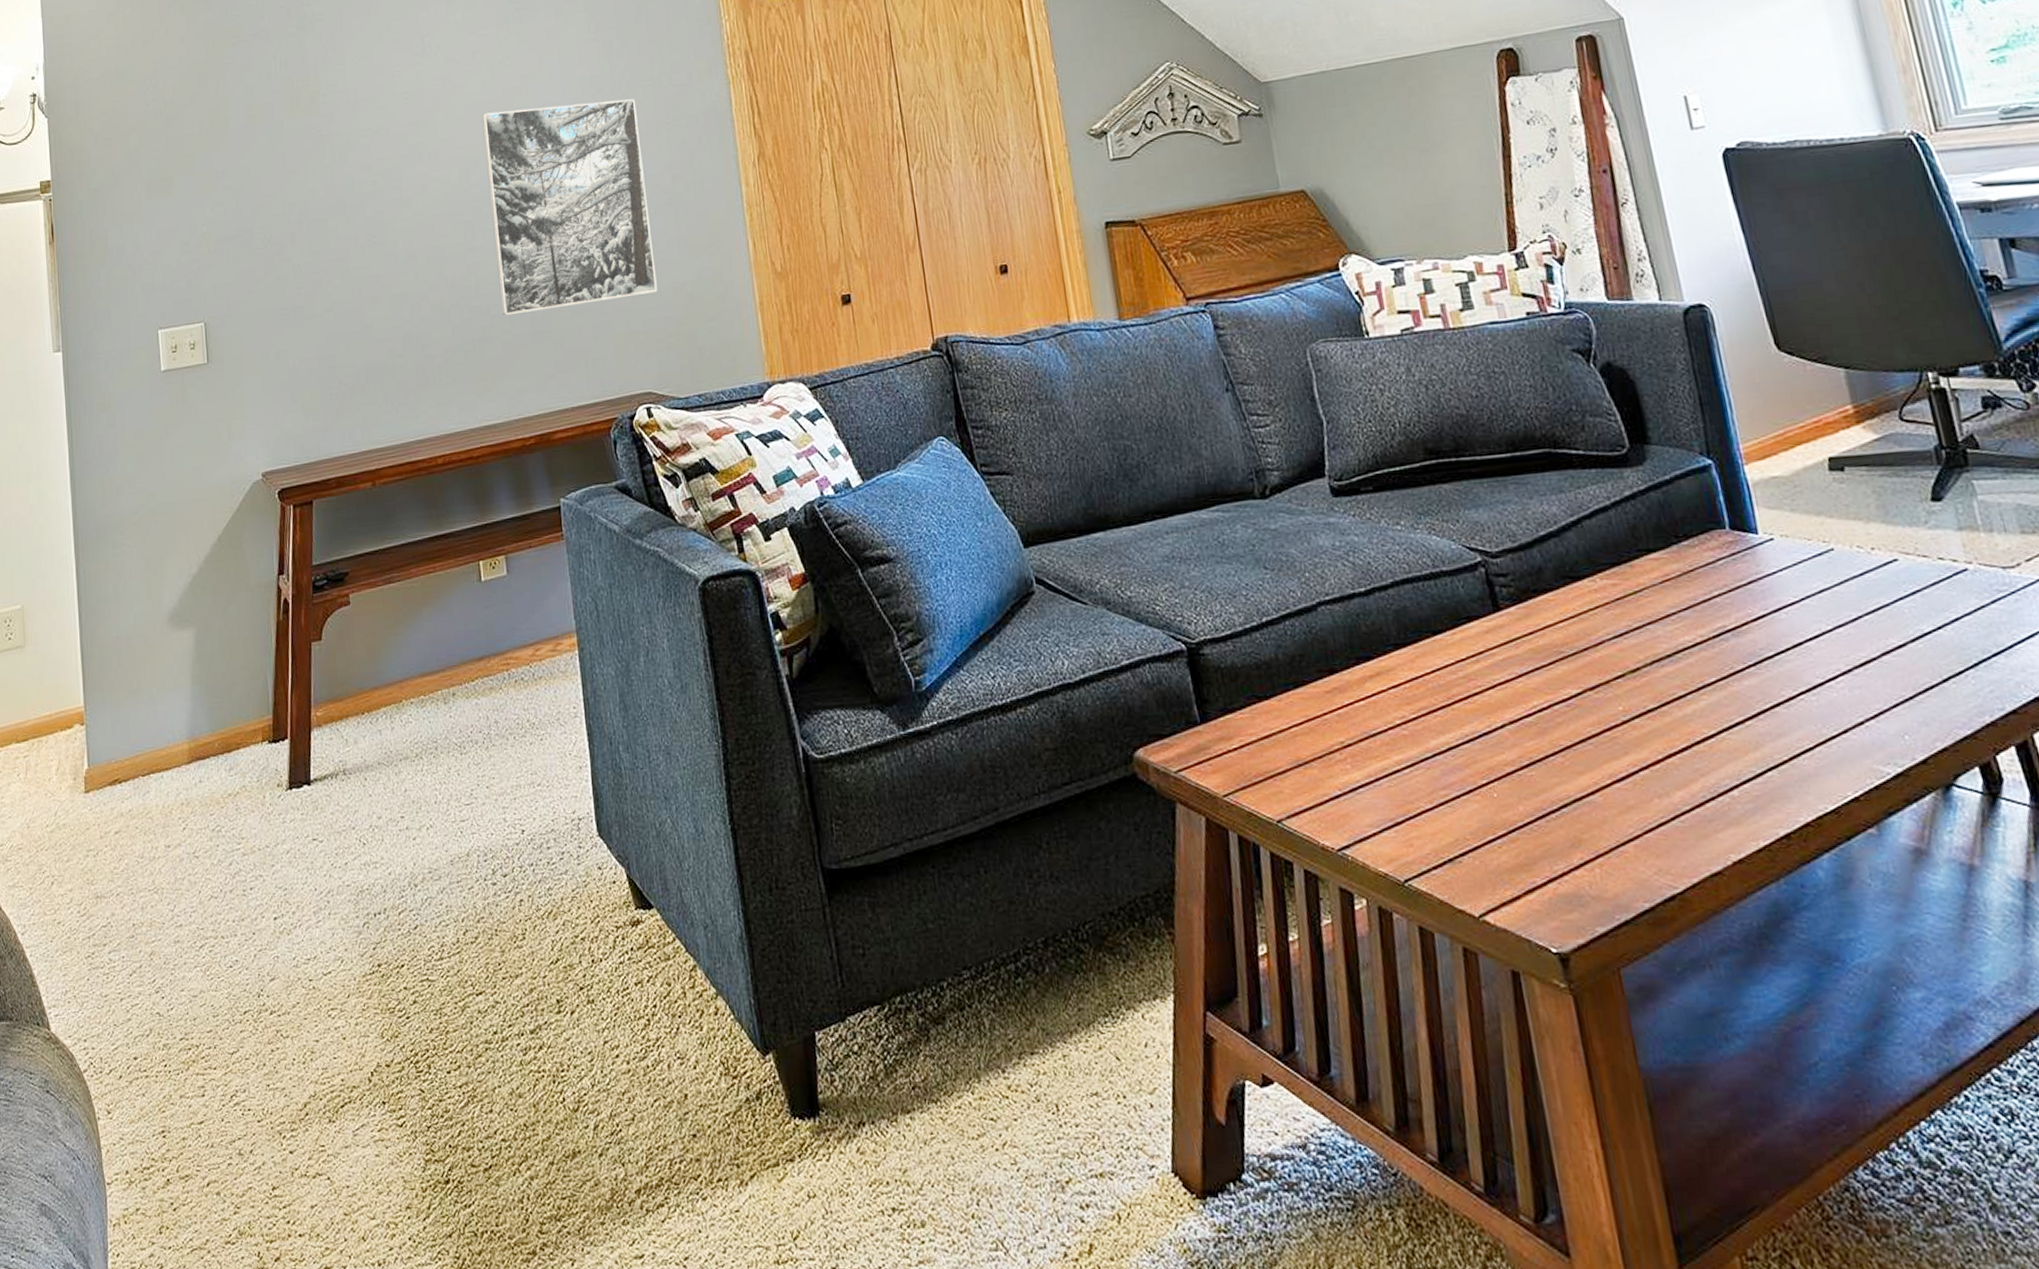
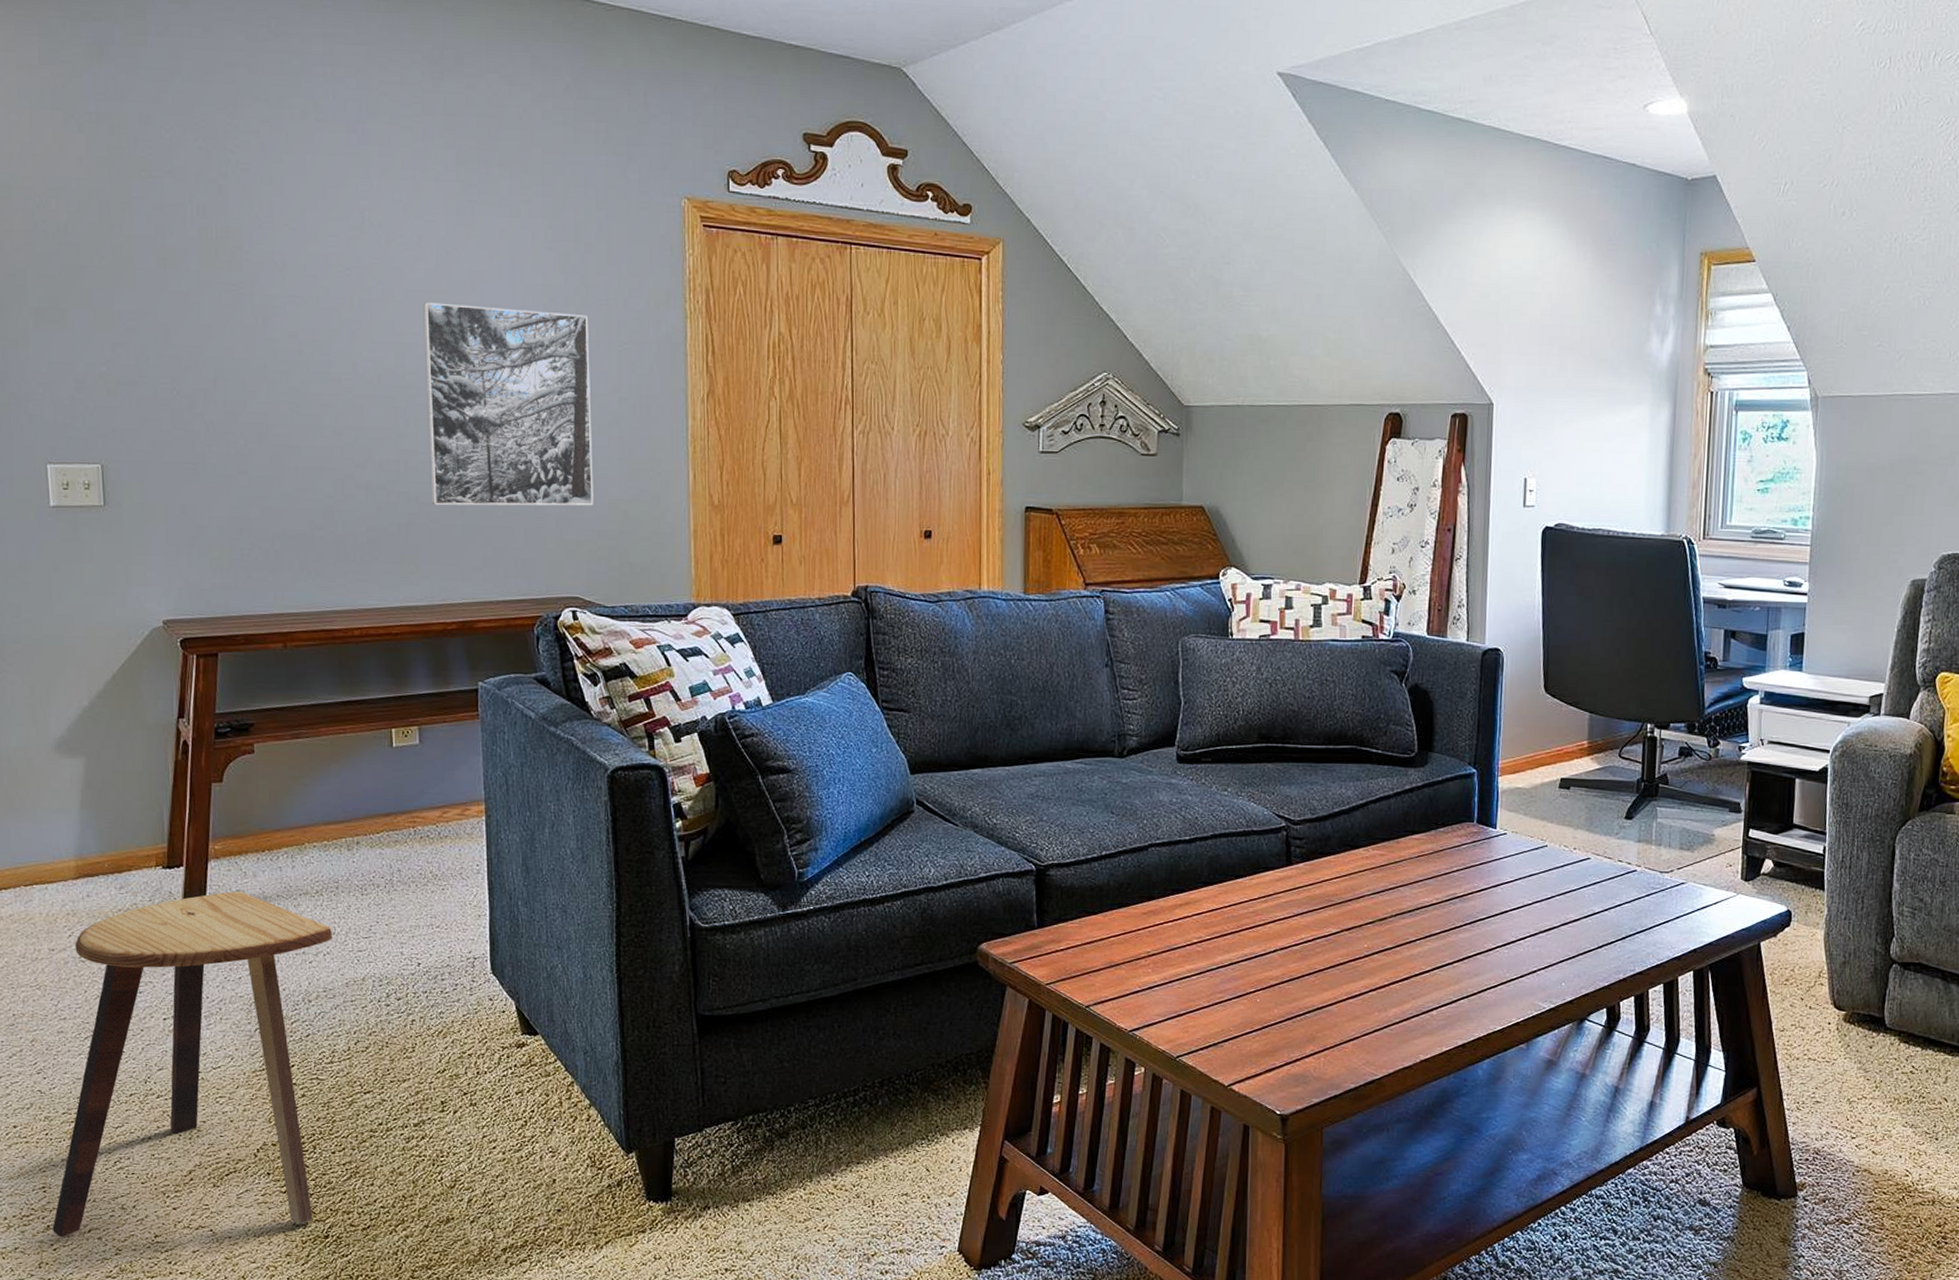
stool: none [172,762,434,1194] -> present [52,891,332,1238]

